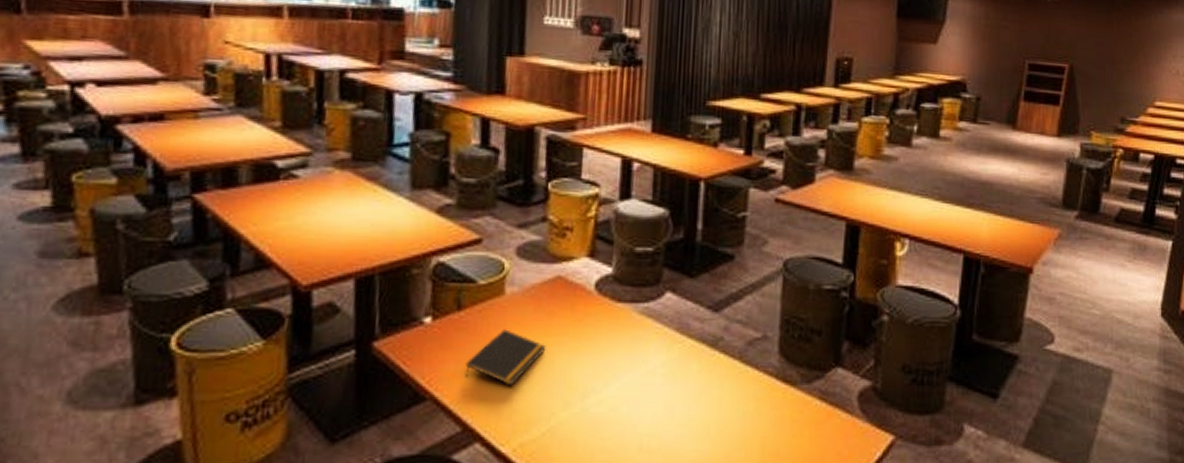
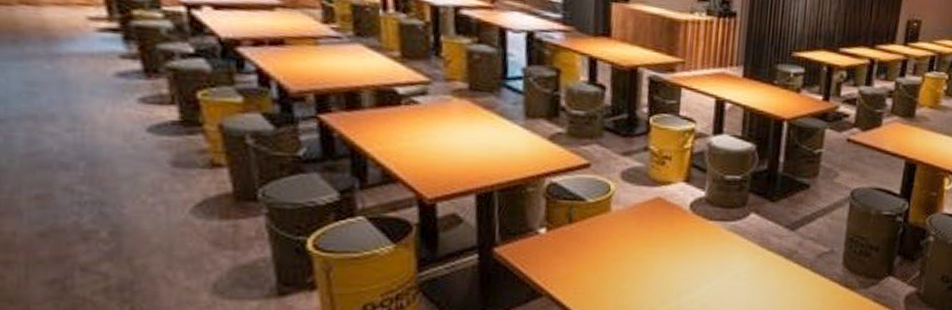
notepad: present [465,329,546,386] -> none [576,240,647,286]

